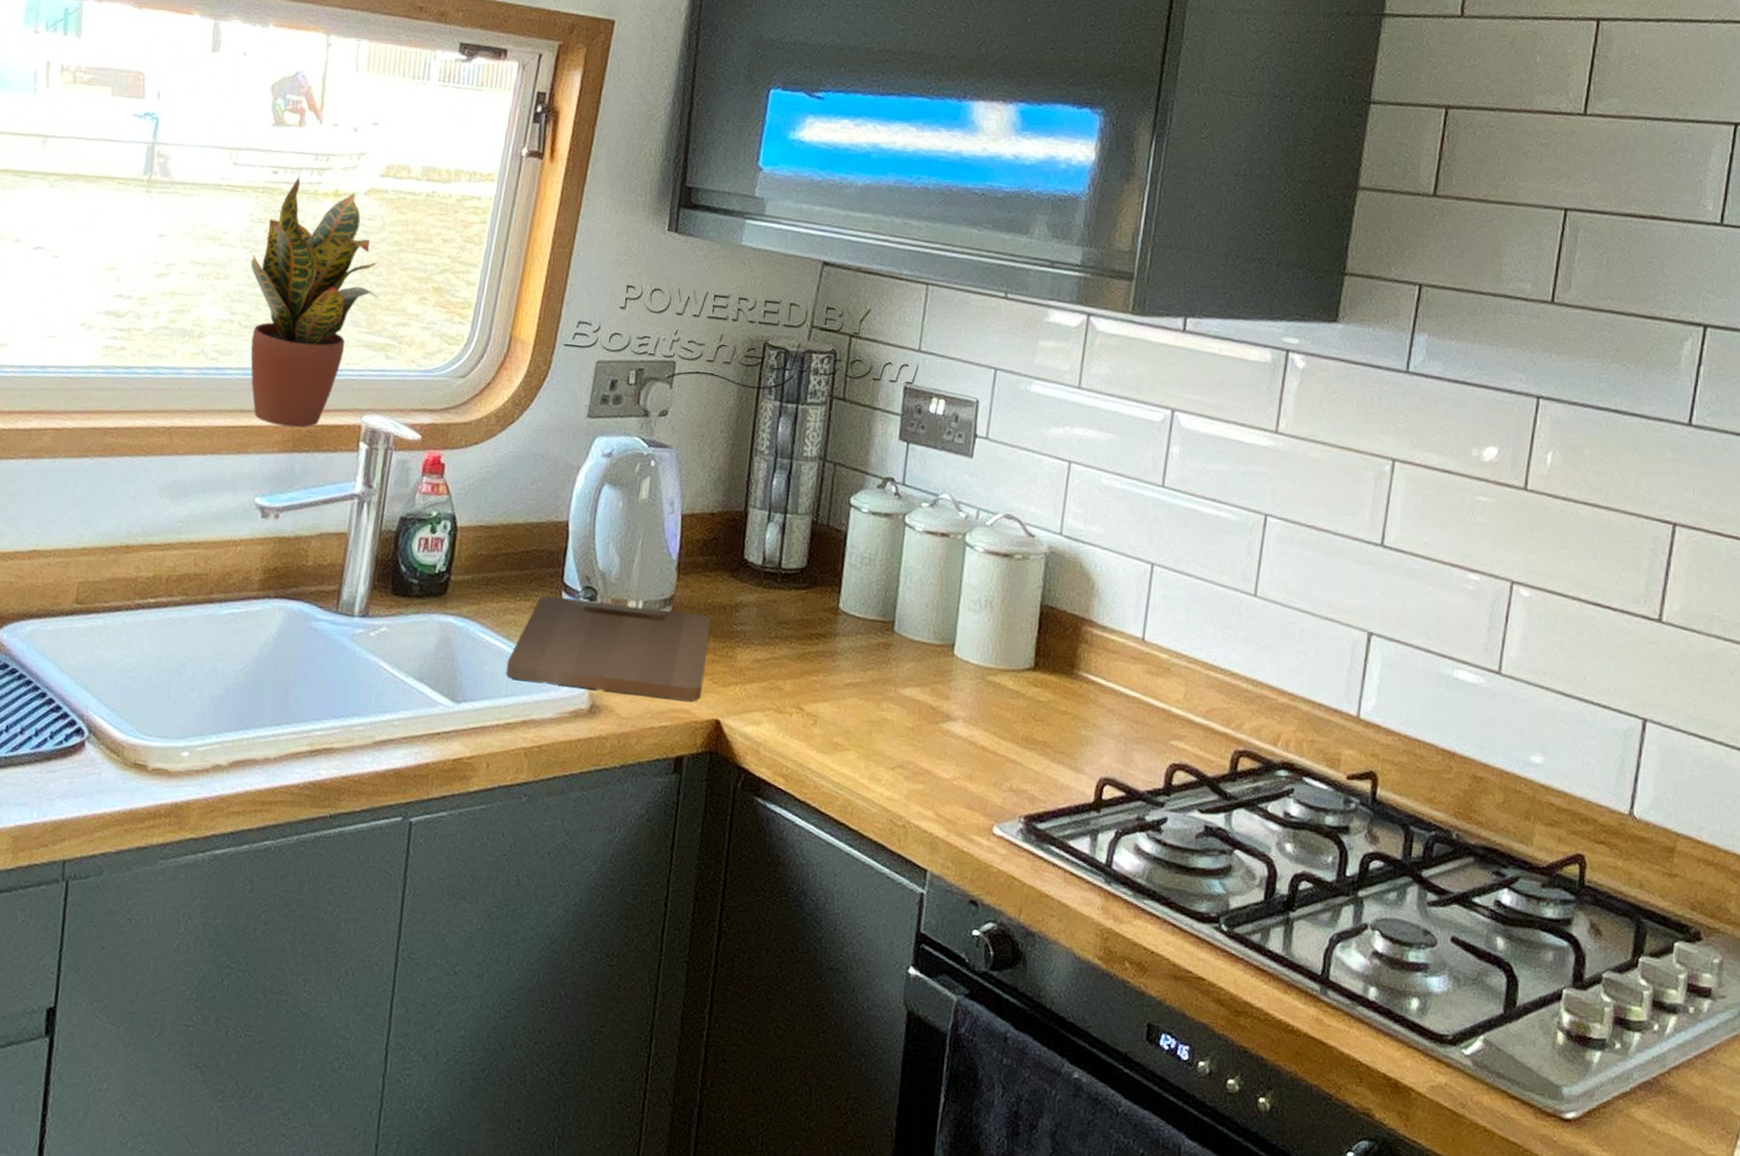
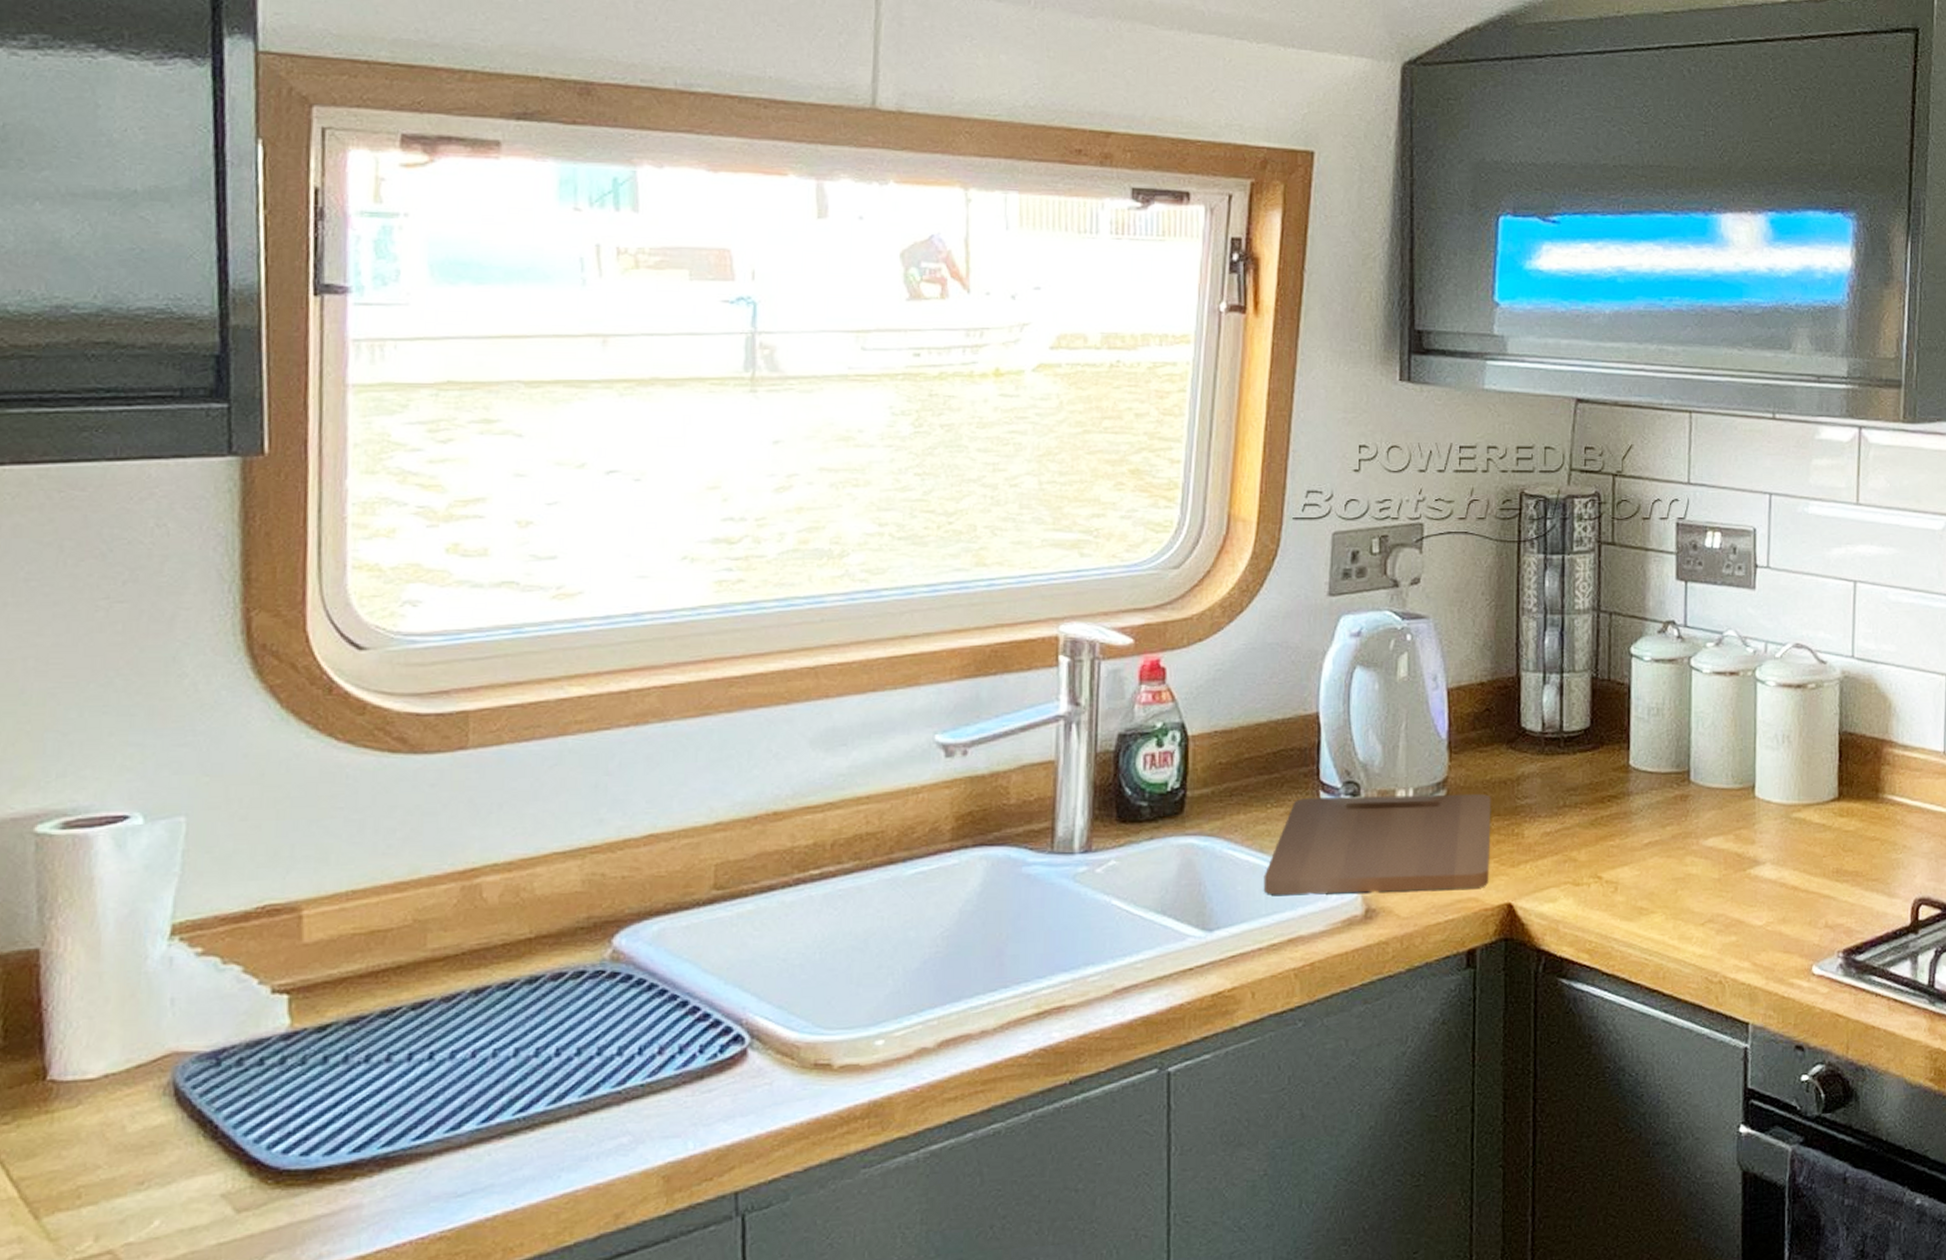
potted plant: present [250,176,379,428] -> none [897,356,1065,649]

